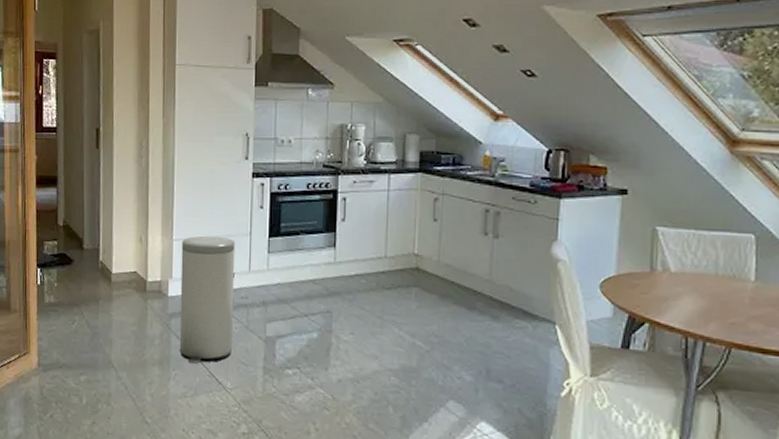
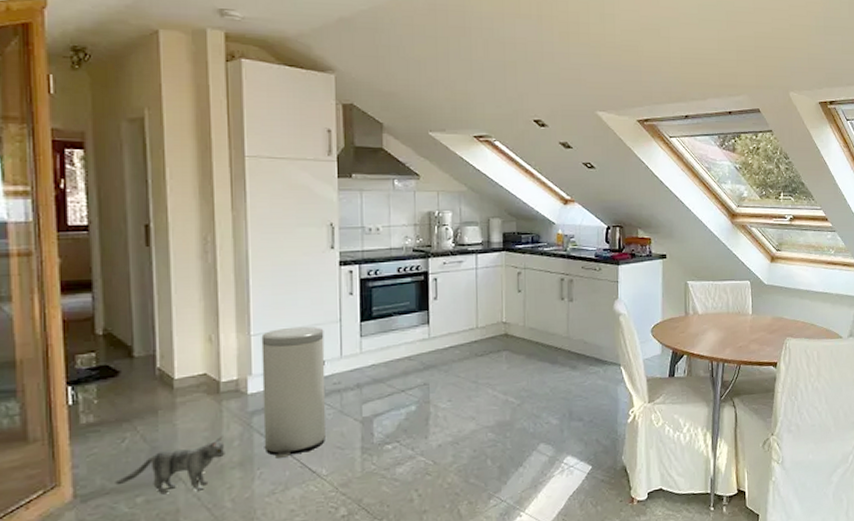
cat: none [66,332,148,380] -> present [115,435,225,495]

